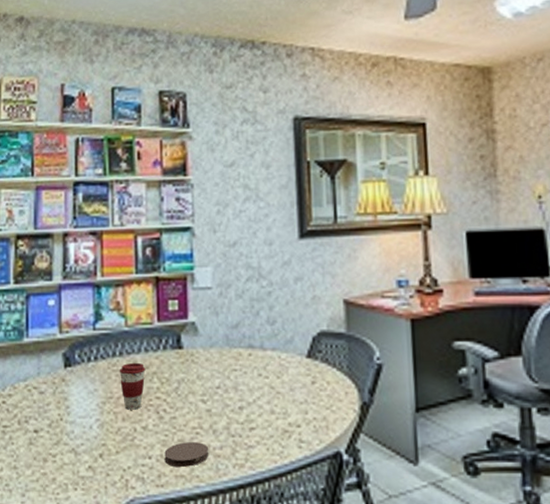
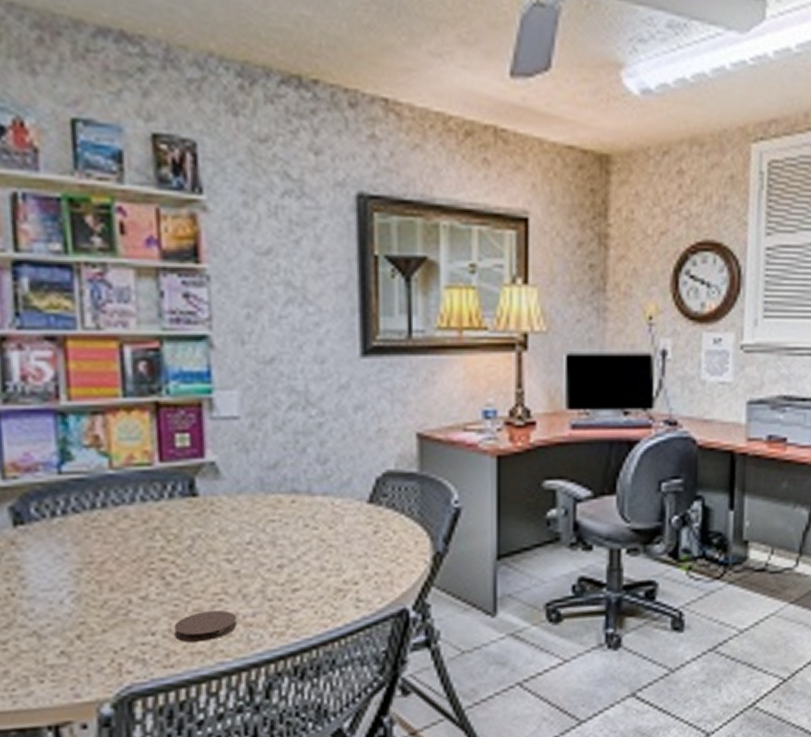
coffee cup: present [119,362,146,410] -> none [102,515,143,577]

